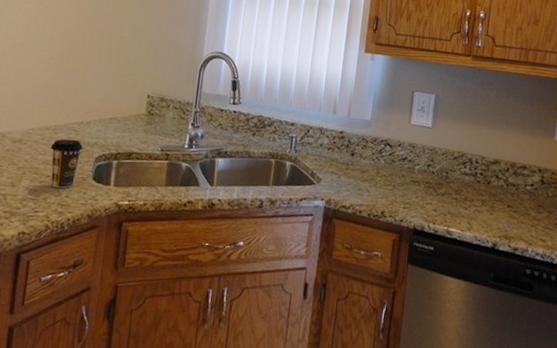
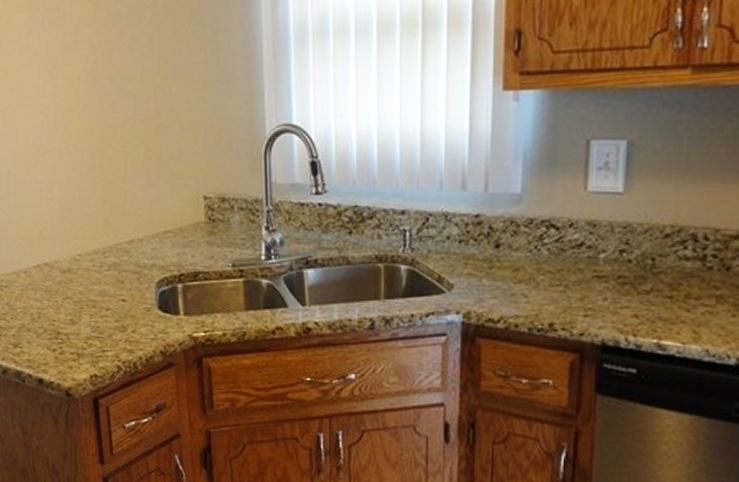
coffee cup: present [50,139,83,189] -> none [103,262,139,323]

